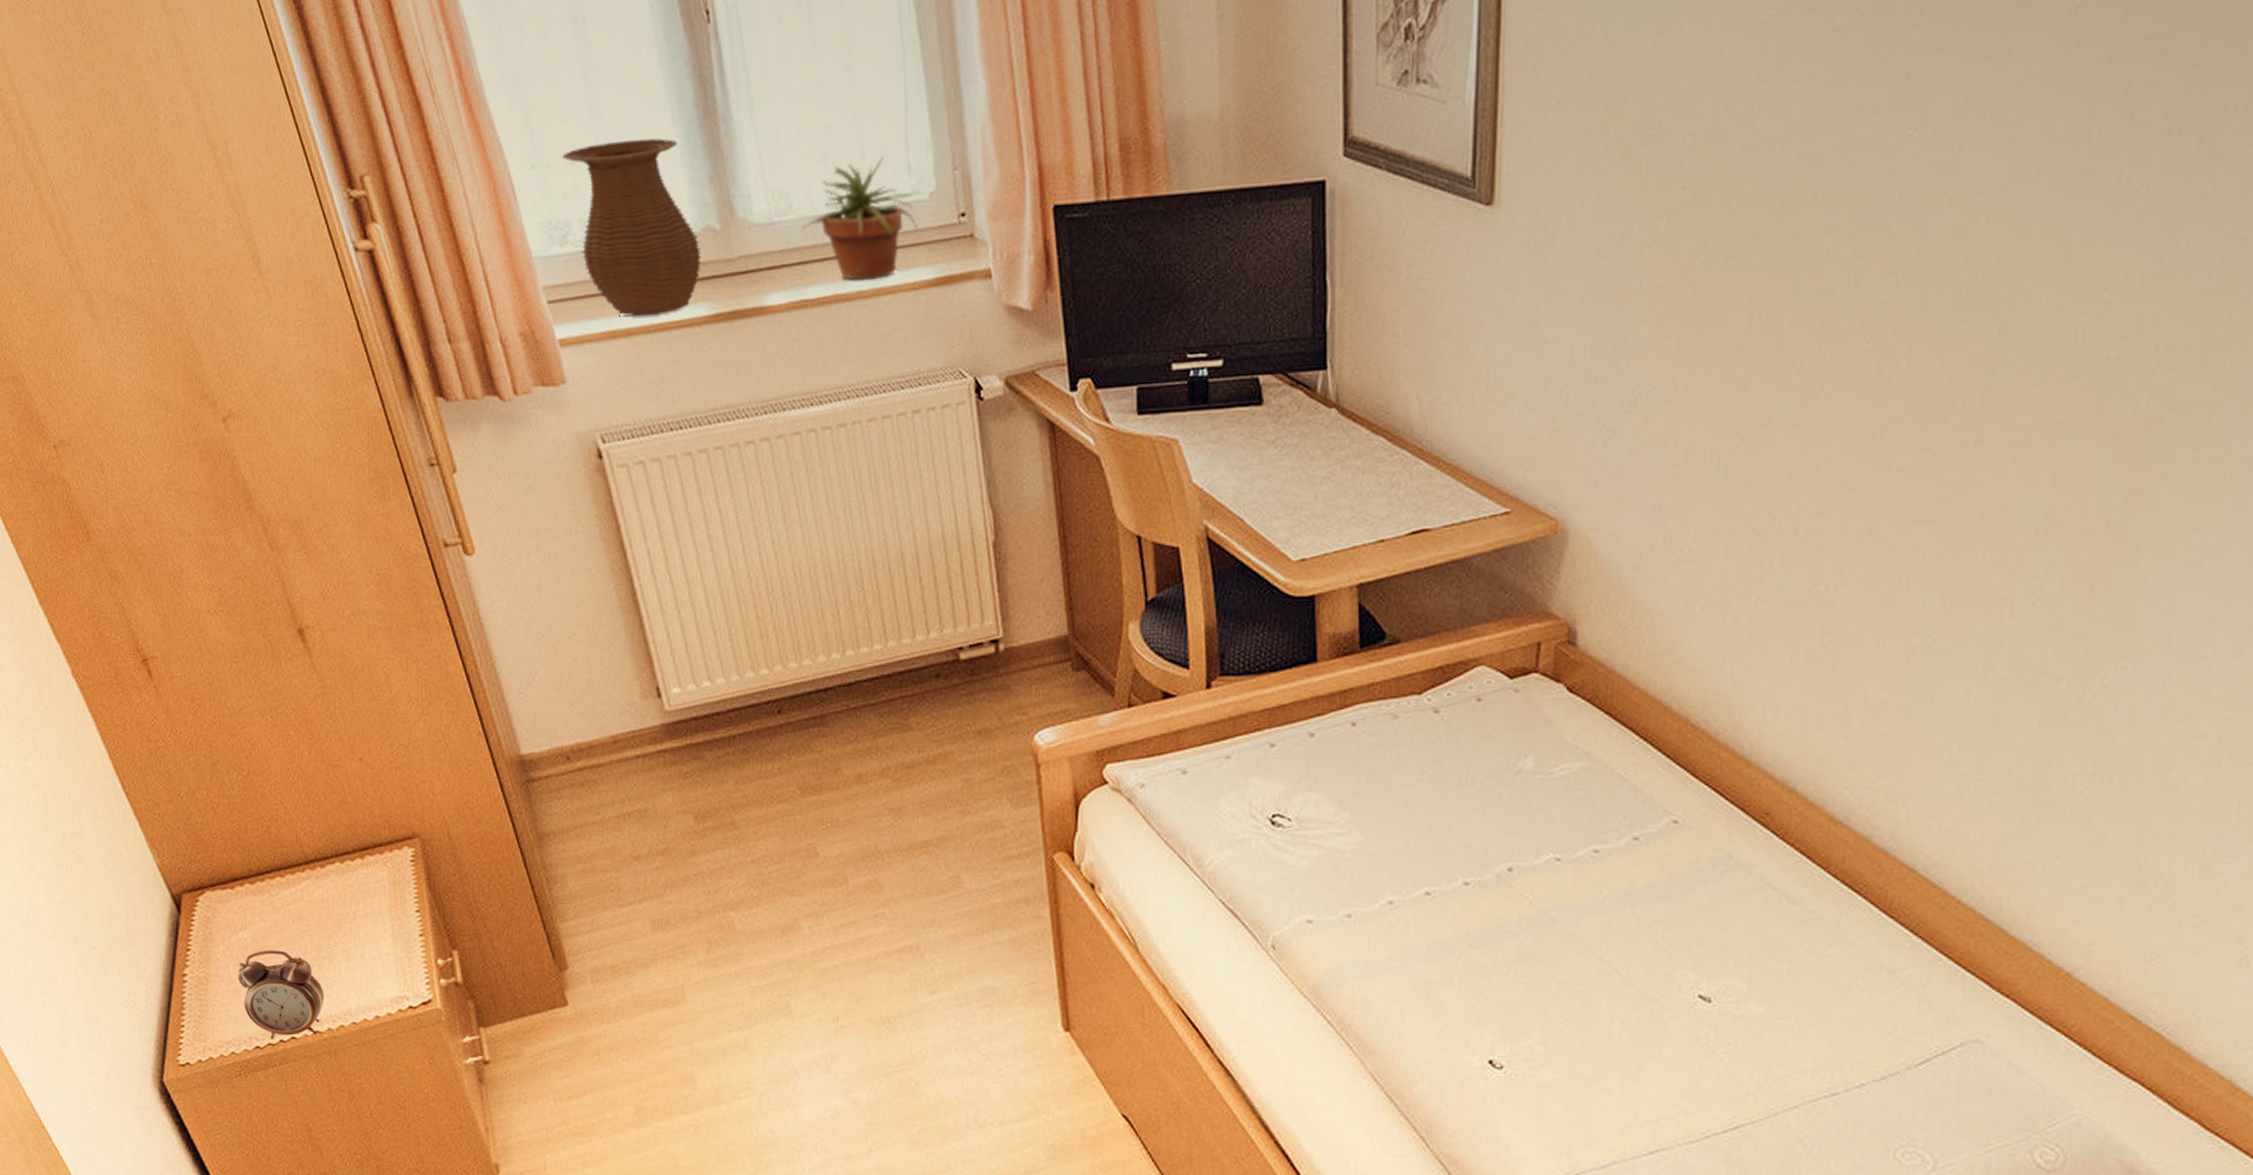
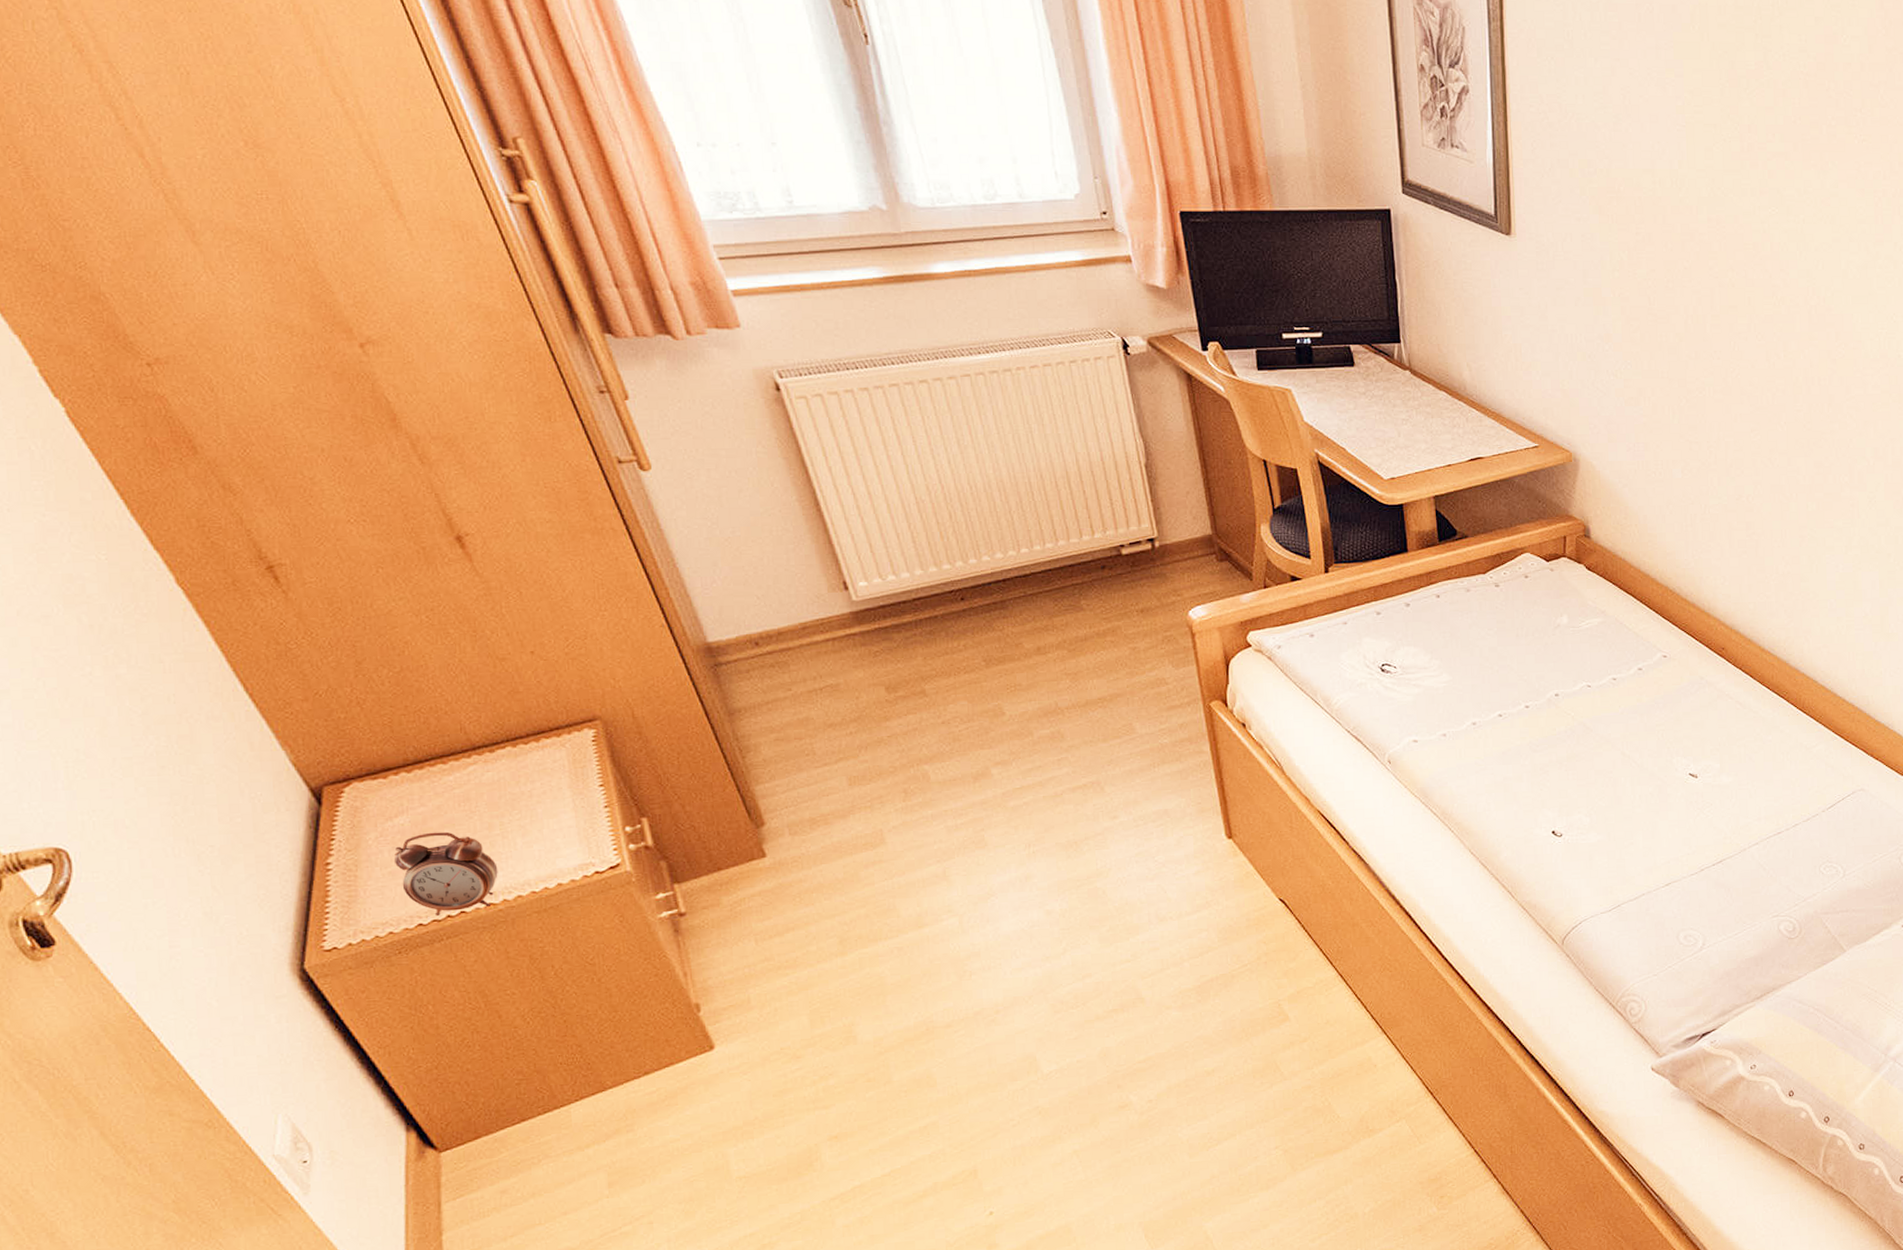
vase: present [561,138,702,317] -> none [727,130,870,276]
potted plant: present [802,156,925,280] -> none [963,163,1071,258]

